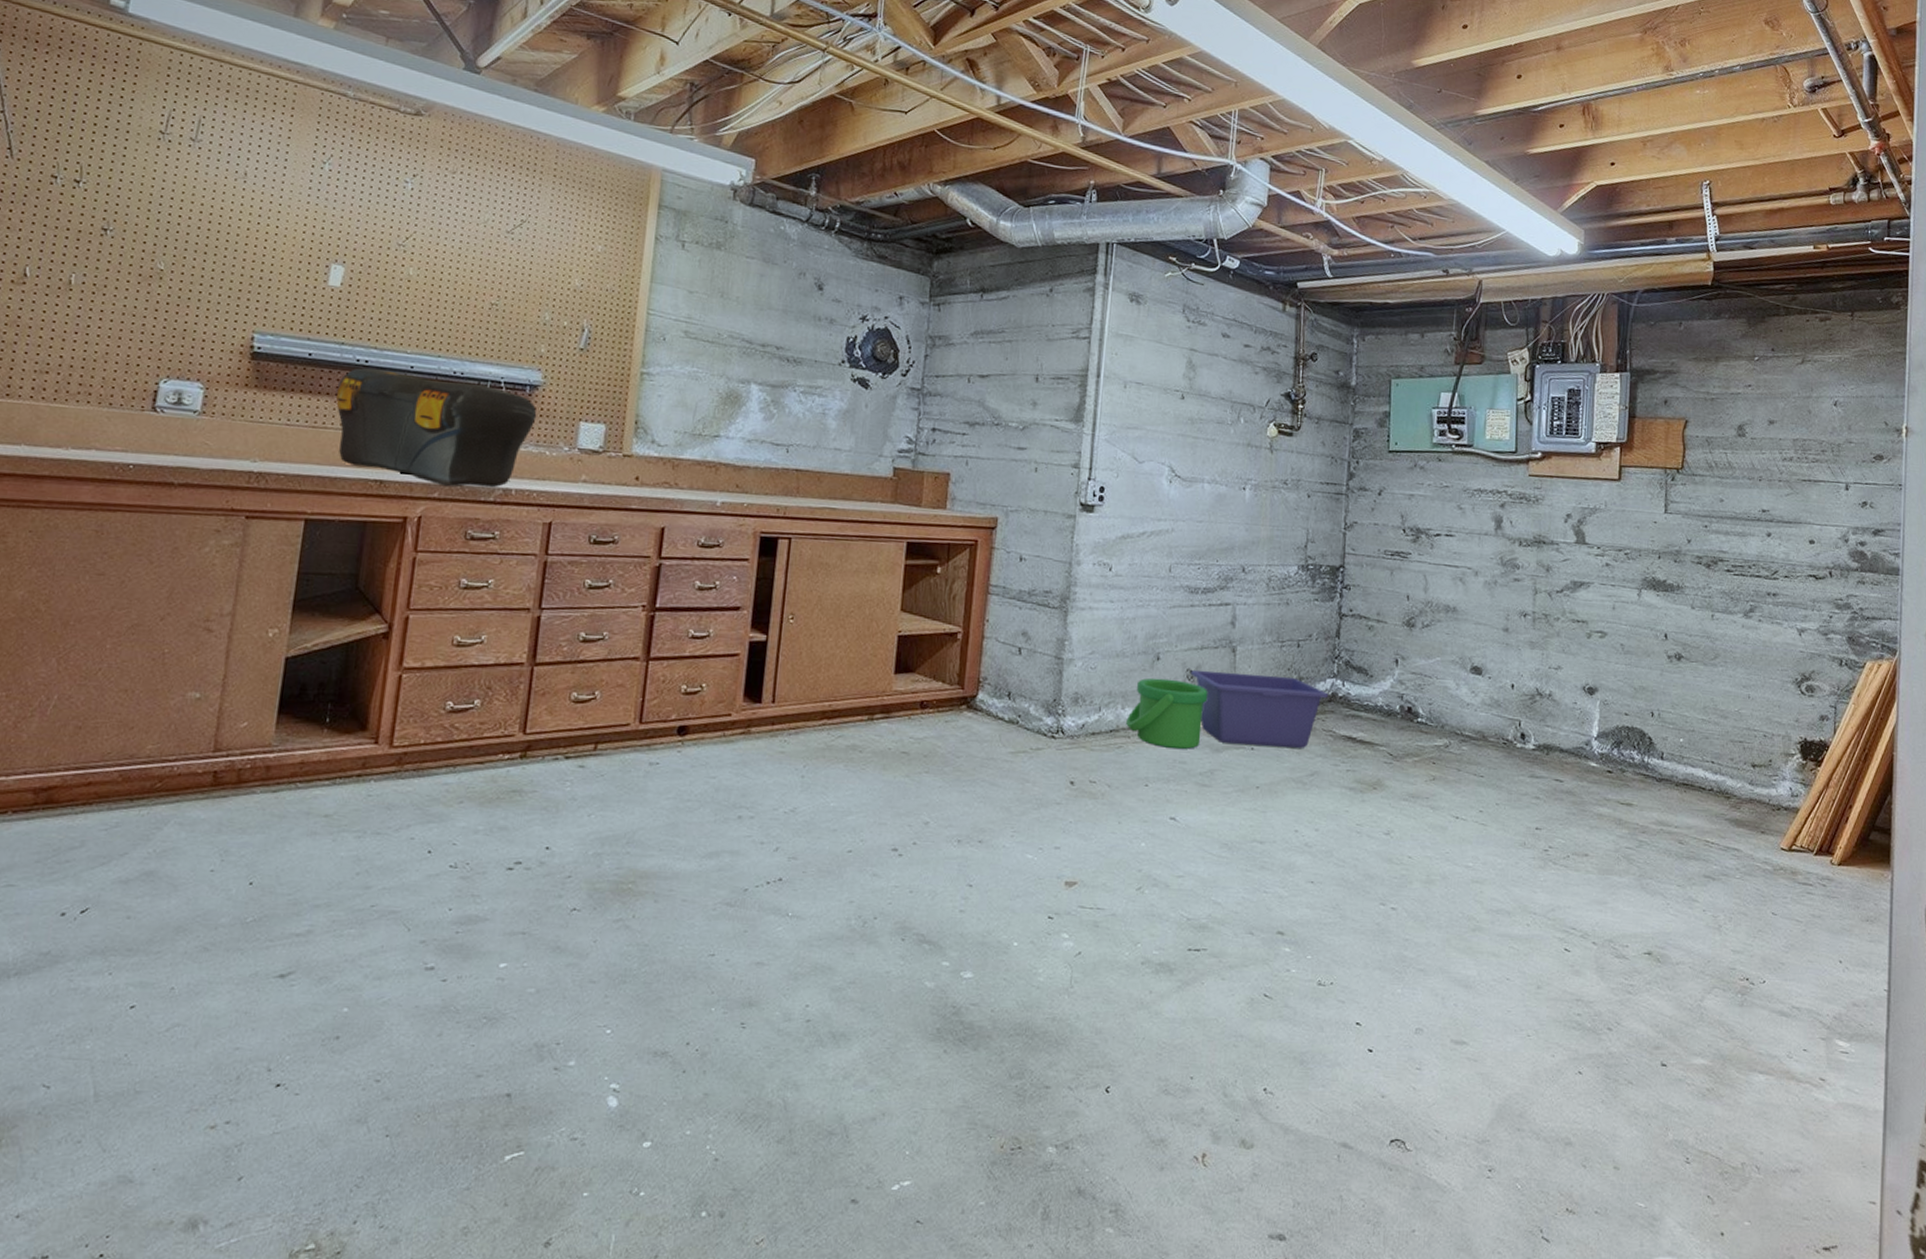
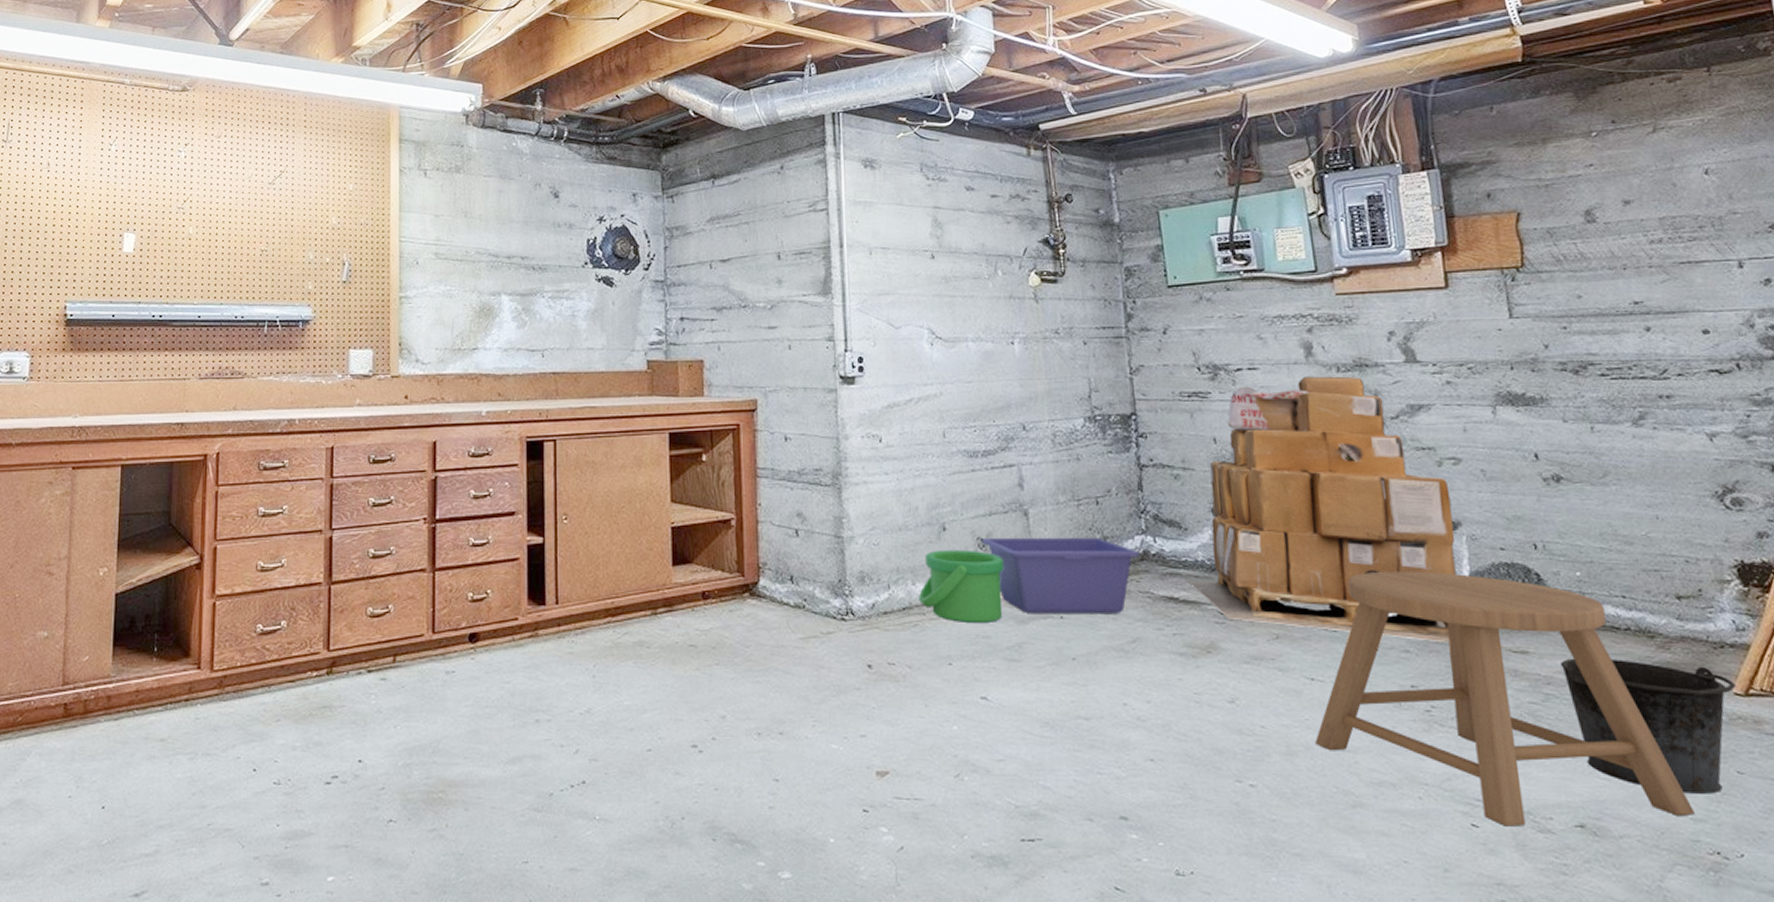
toolbox: present [335,368,537,488] -> none [137,322,311,423]
cardboard boxes: none [1364,547,1617,800] -> present [1185,376,1507,648]
stool: none [1451,726,1736,952] -> present [1315,571,1696,827]
bucket: none [1655,811,1783,931] -> present [1560,658,1736,794]

